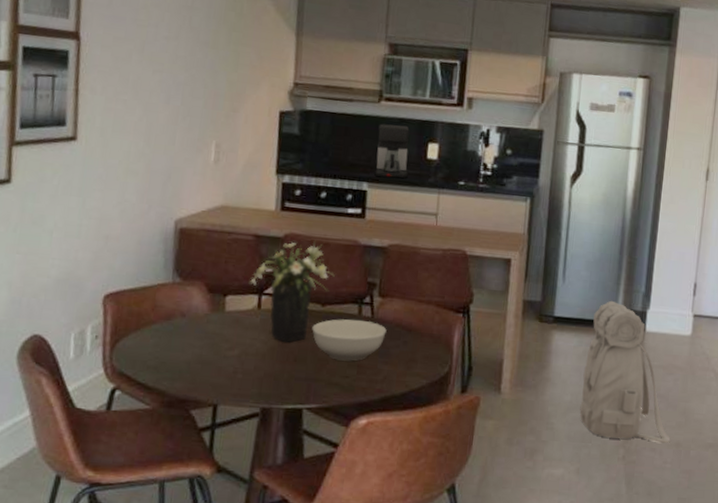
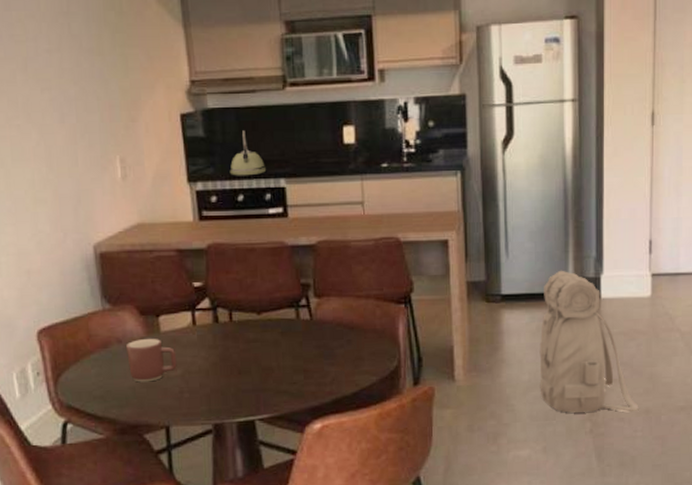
mug: none [187,315,237,359] -> present [126,338,177,382]
flower arrangement: present [248,240,335,342] -> none [179,247,266,356]
bowl: present [312,319,387,361] -> none [251,323,328,368]
kettle: none [316,134,352,177] -> present [229,130,267,176]
coffee maker: present [374,124,410,179] -> none [287,110,326,171]

